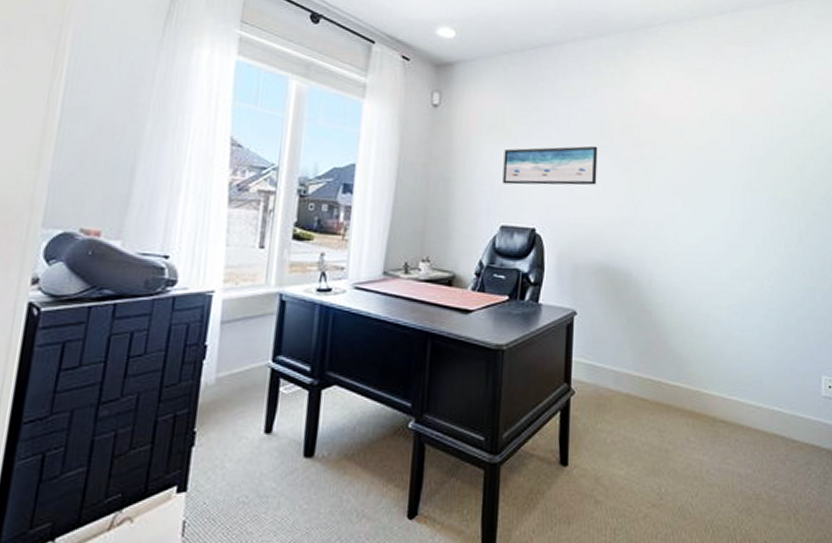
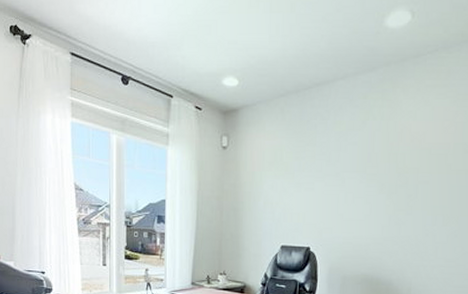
wall art: present [502,145,598,185] -> none [282,174,365,211]

